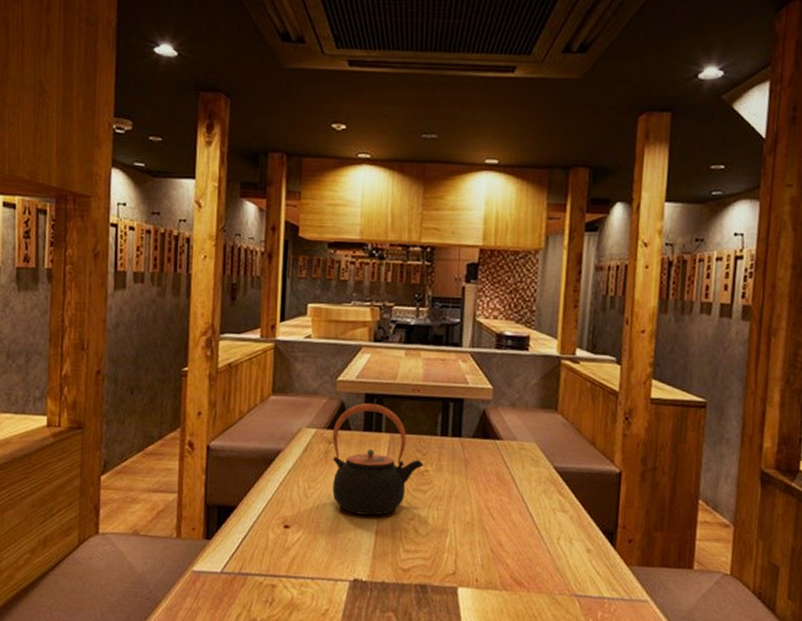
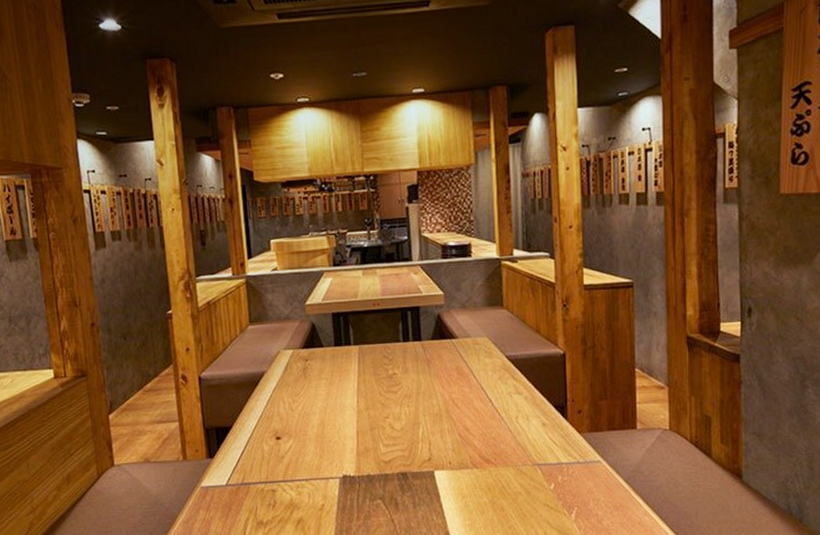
teapot: present [332,403,424,516] -> none [307,320,391,420]

